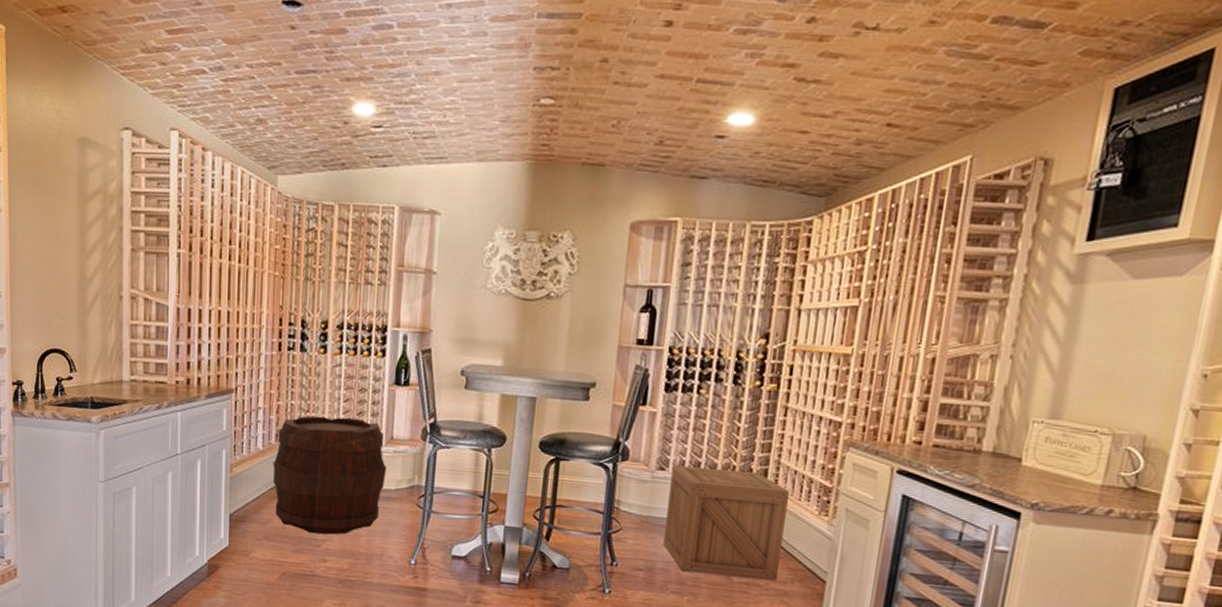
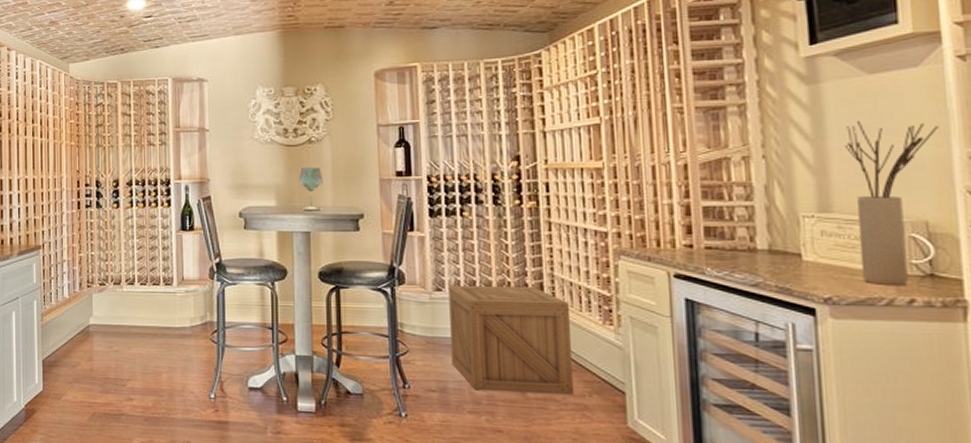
wooden barrel: present [273,415,387,535] -> none [78,263,181,374]
wine glass: none [530,326,558,376] -> present [299,167,323,211]
vase: none [1071,328,1184,496] -> present [844,121,939,285]

